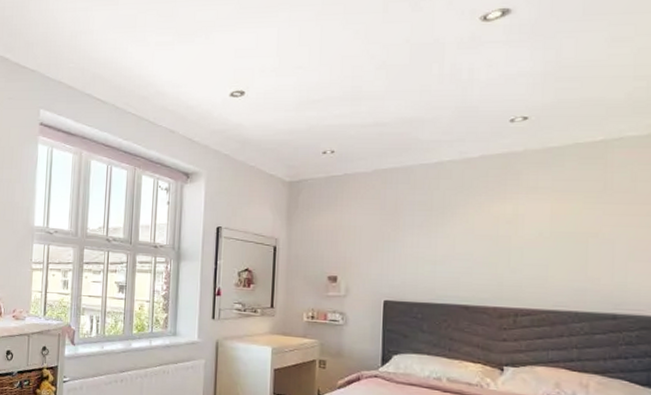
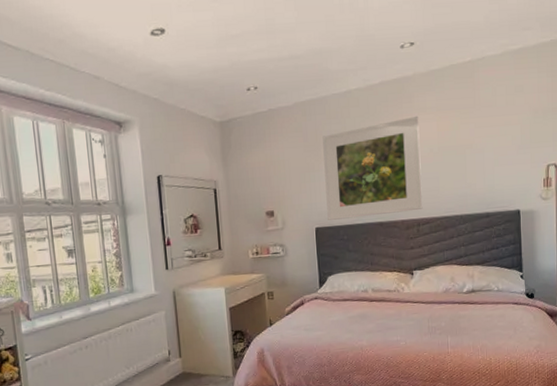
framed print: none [400,194,527,299] -> present [322,115,423,220]

